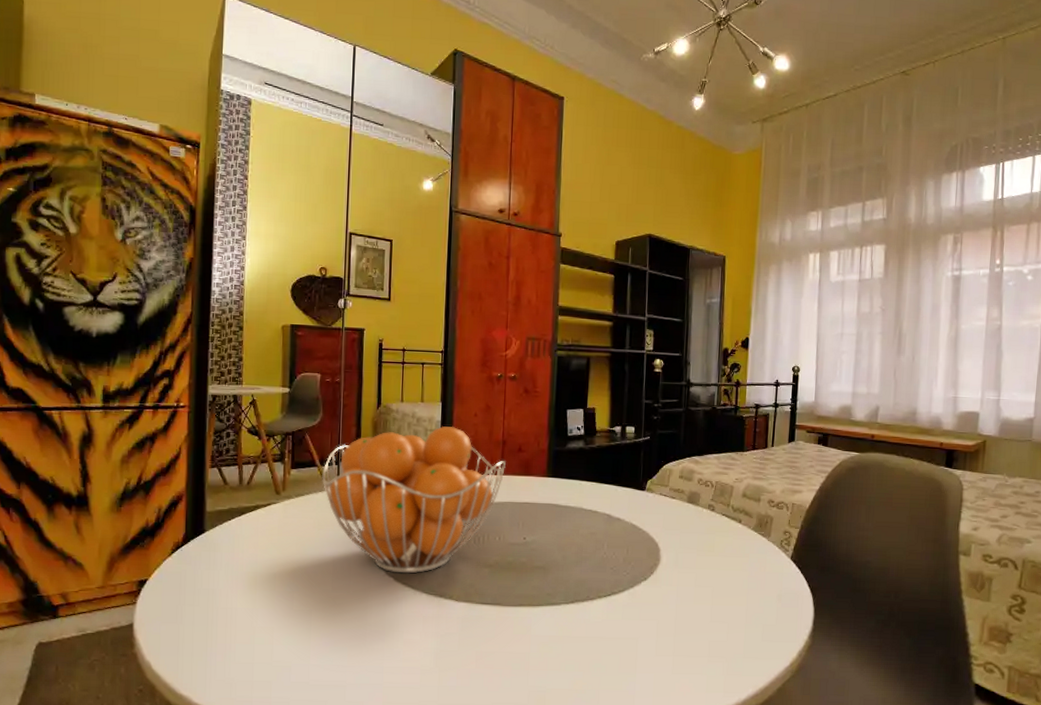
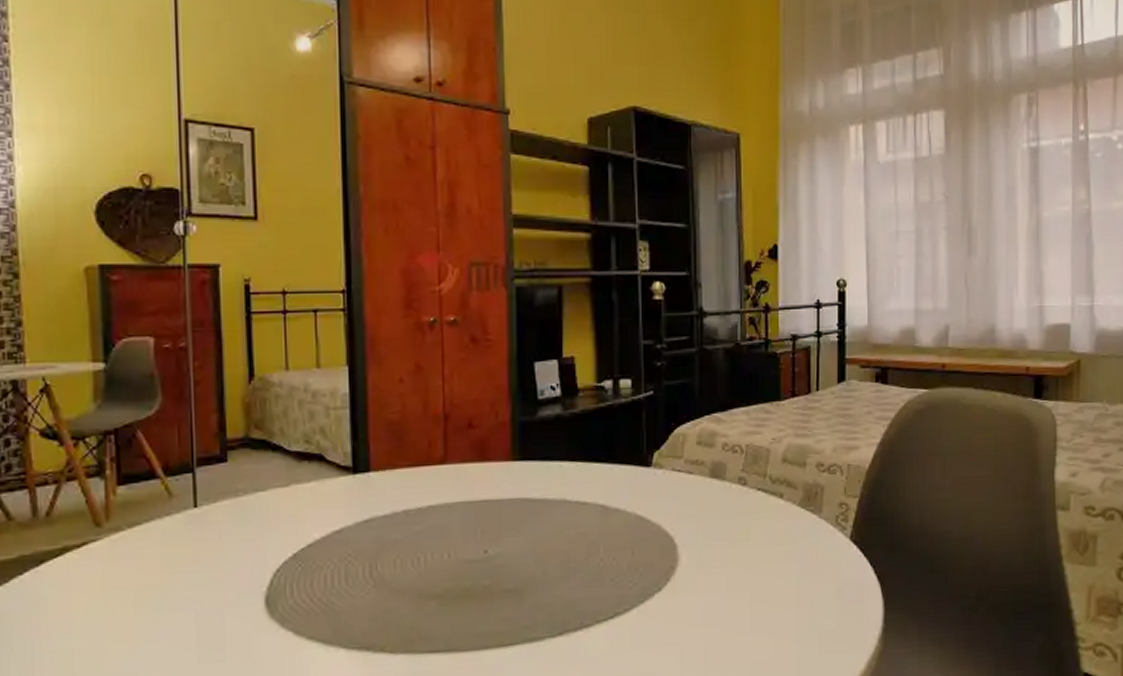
fruit basket: present [322,426,506,574] -> none [168,399,451,624]

